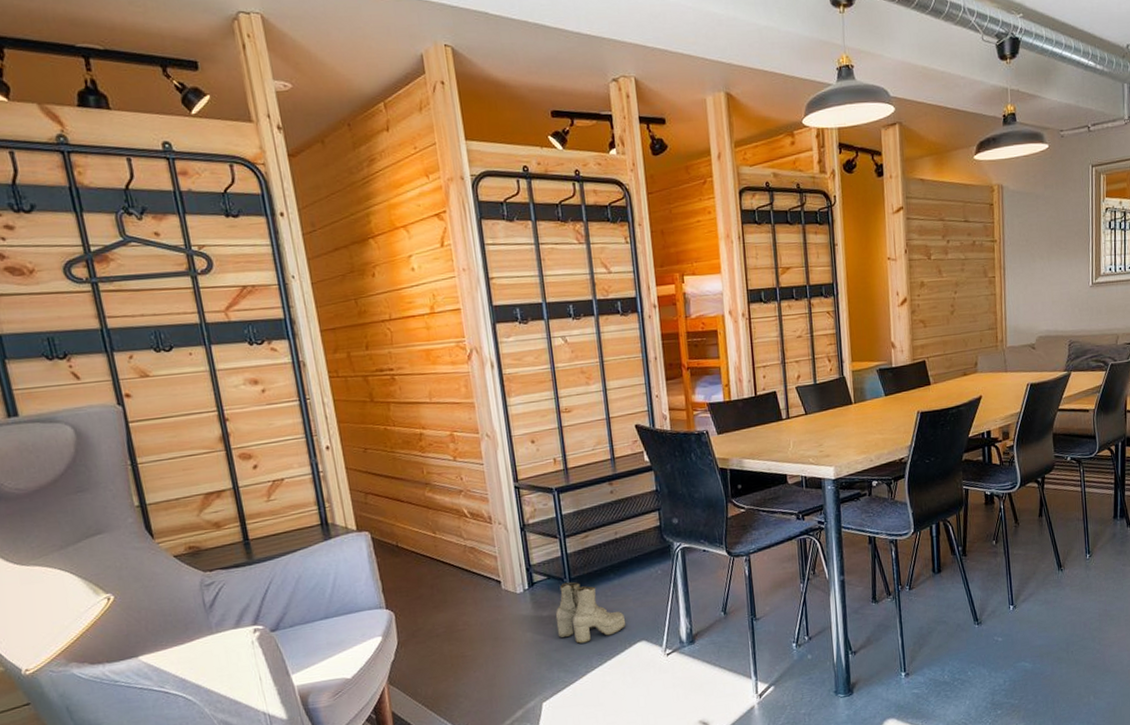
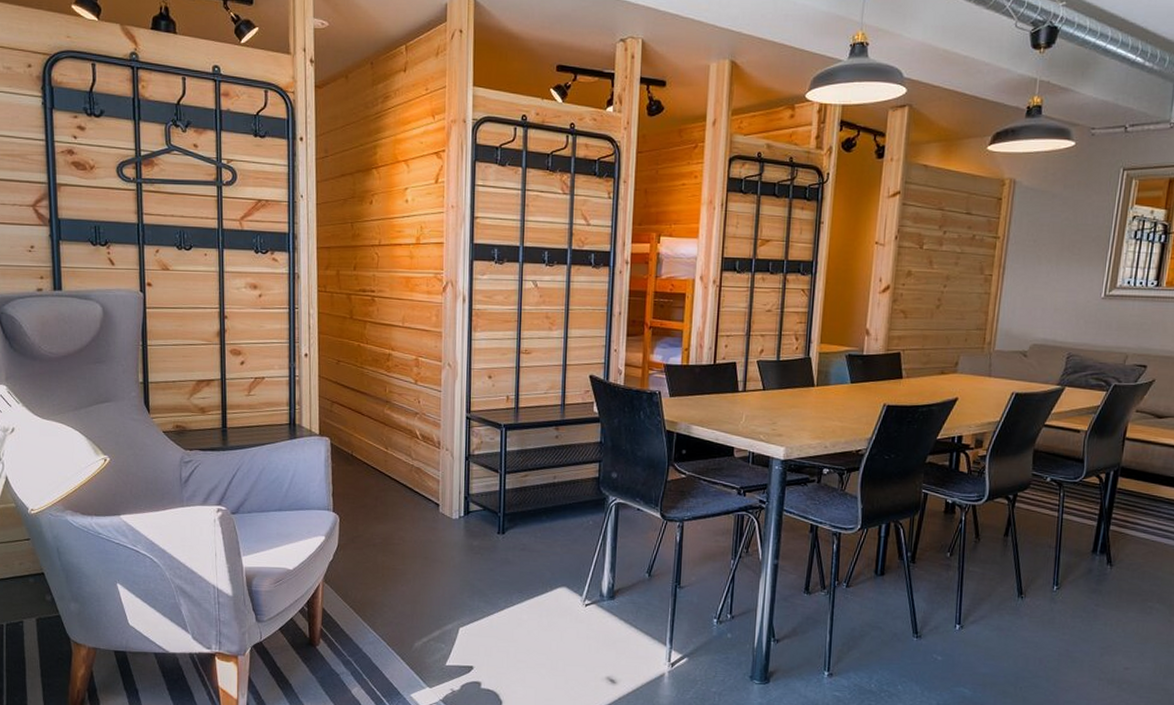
boots: present [555,582,626,644] -> none [484,516,551,578]

